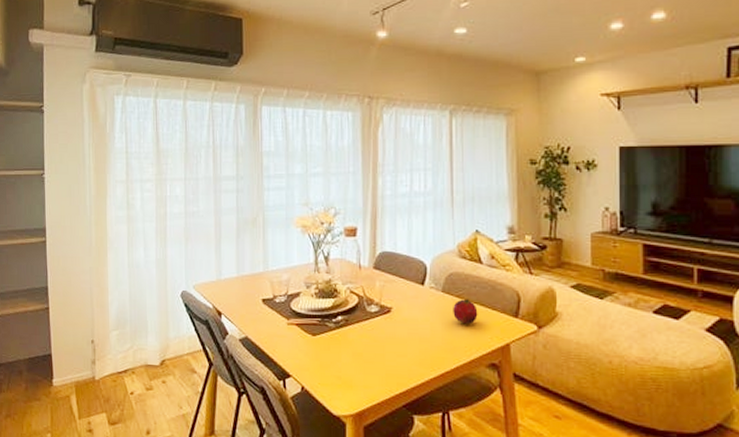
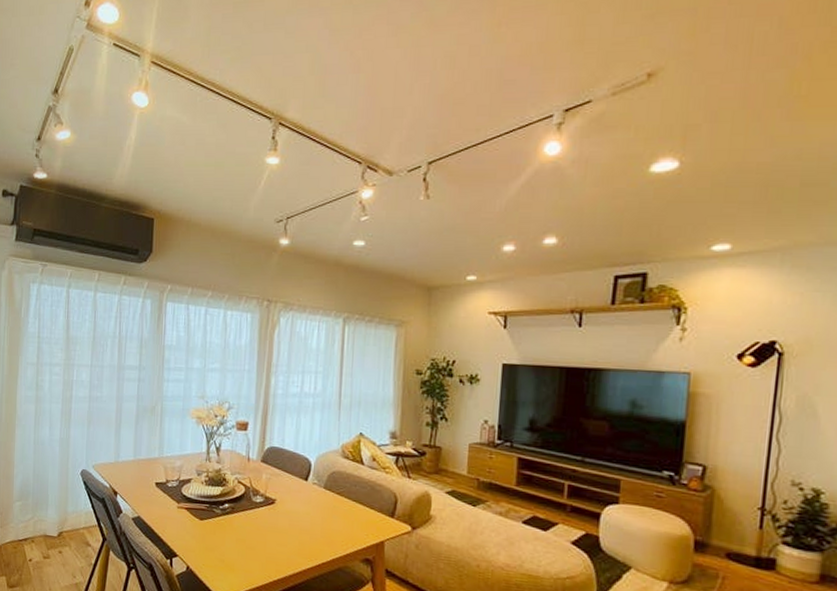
fruit: present [453,299,478,324] -> none [333,496,357,520]

